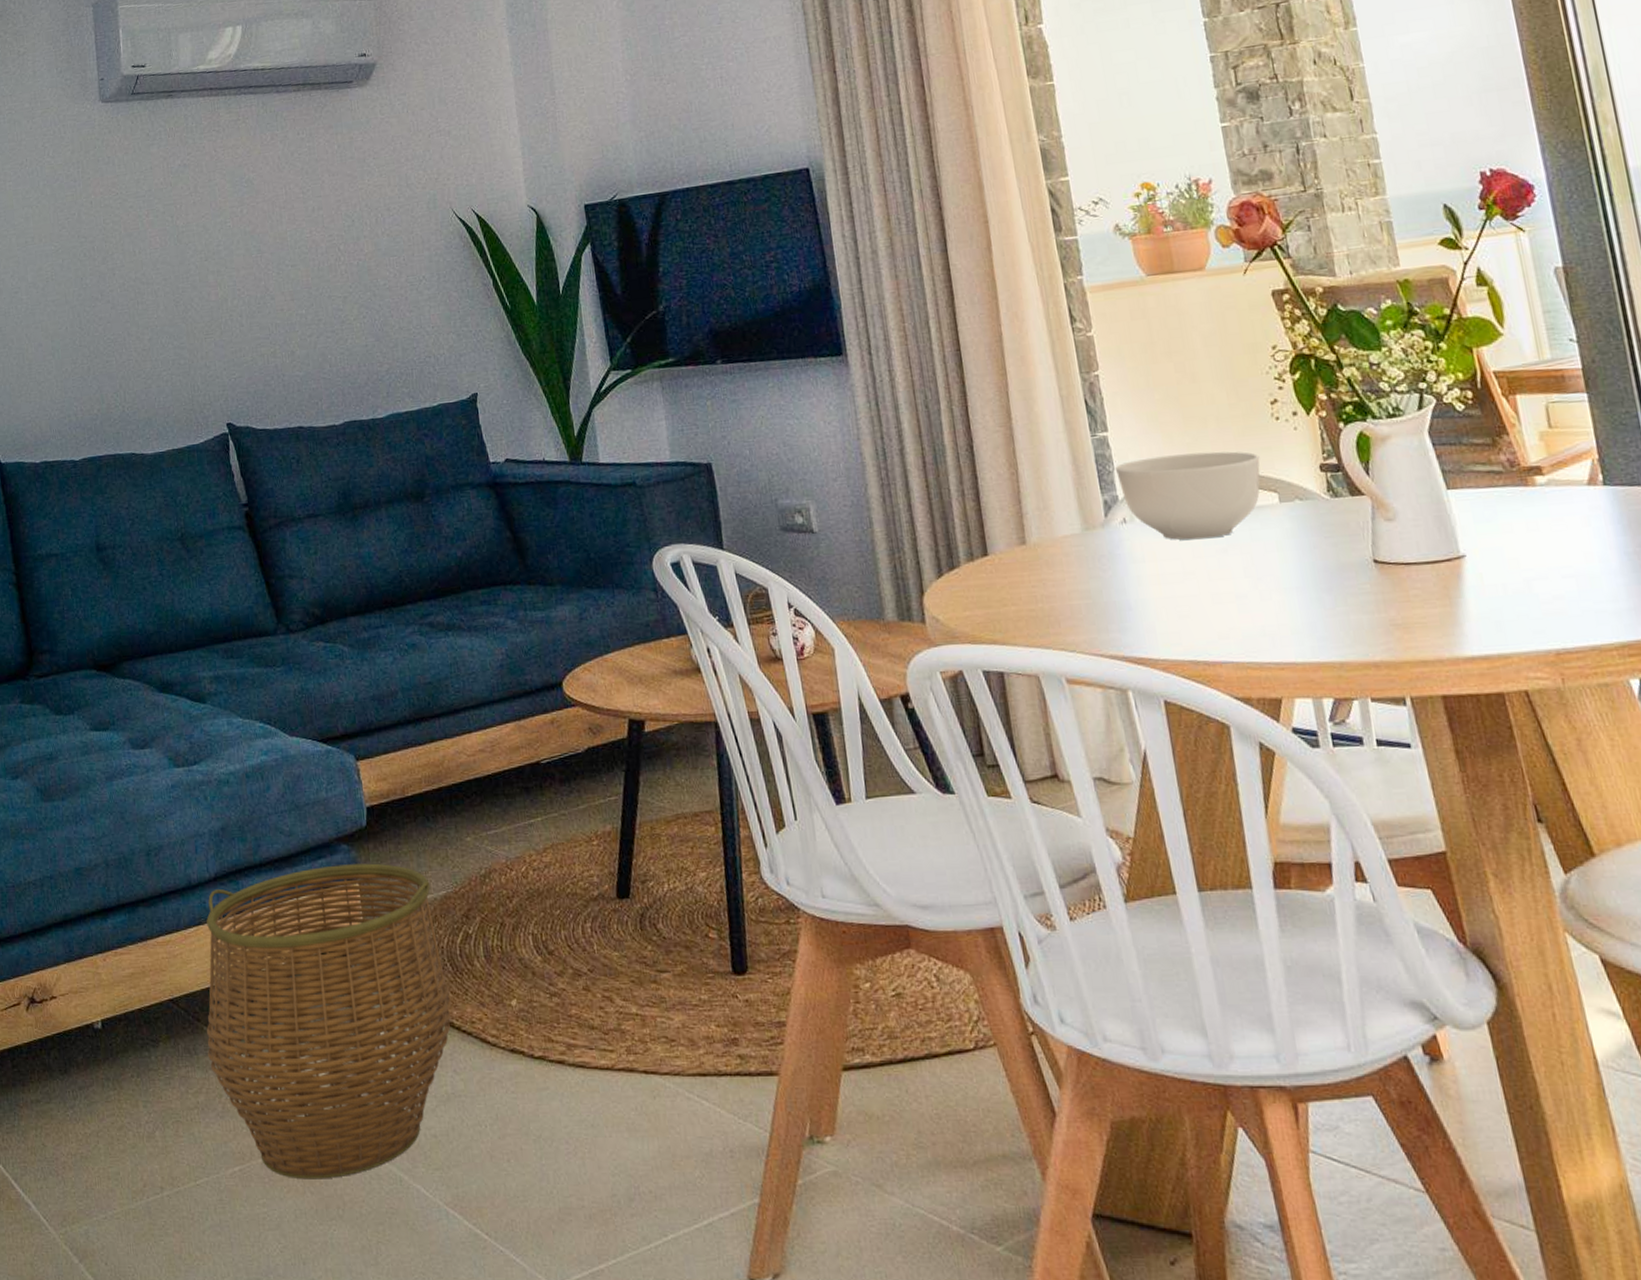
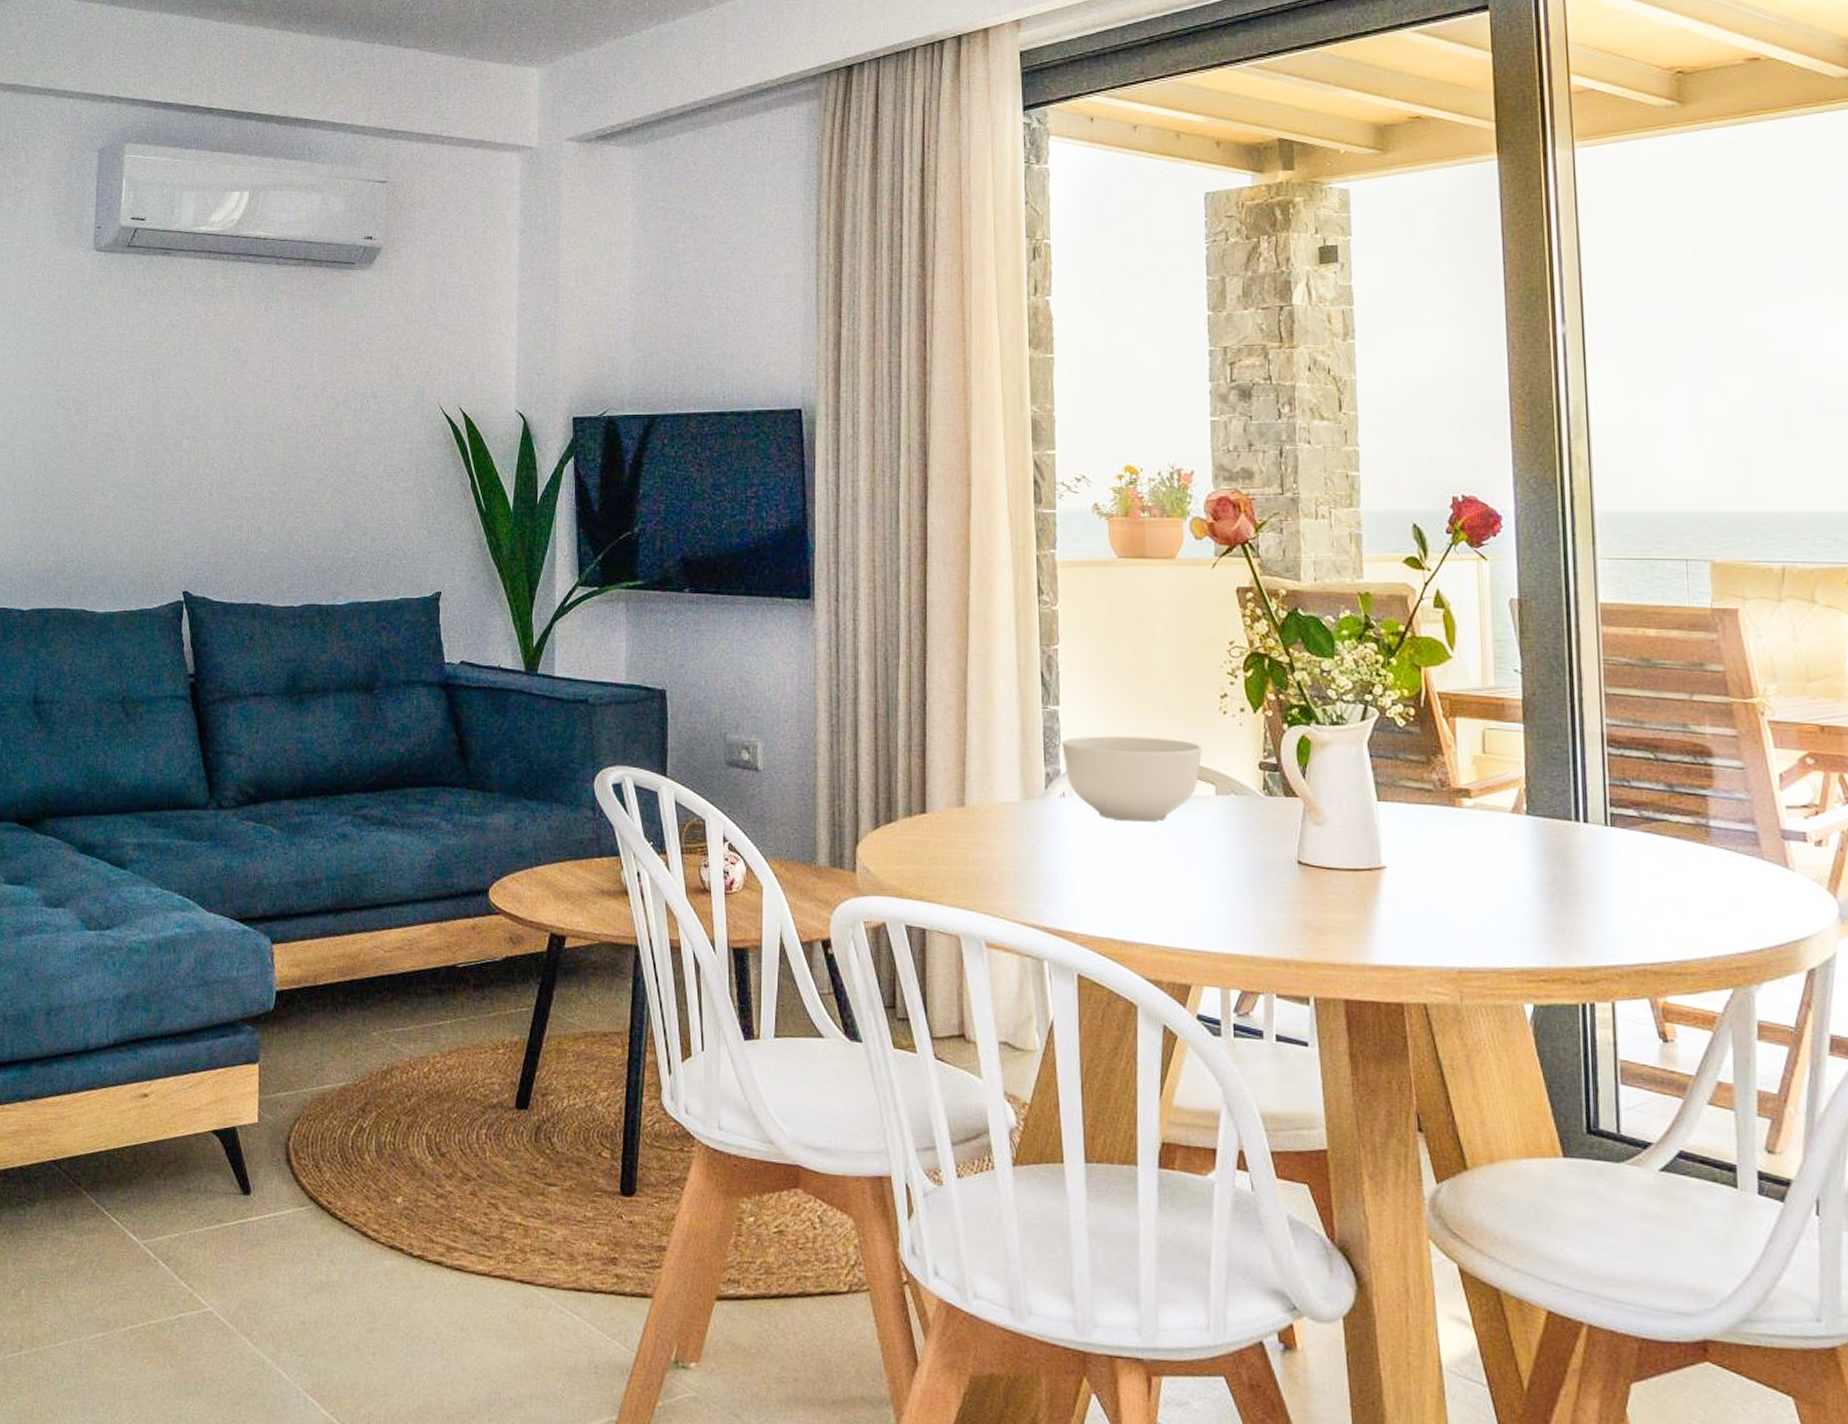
basket: present [206,863,452,1180] -> none [84,1045,337,1354]

